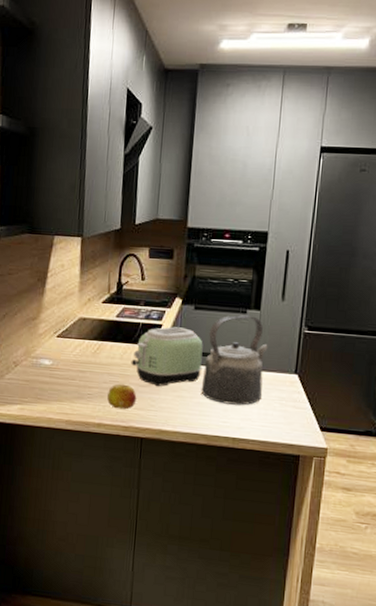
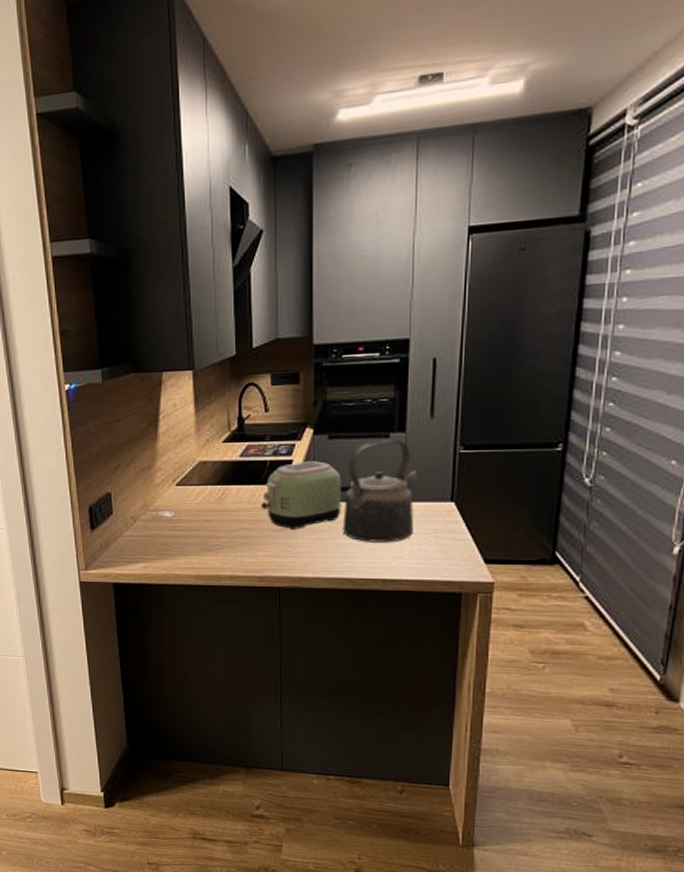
fruit: present [107,385,137,410] -> none [238,532,270,559]

